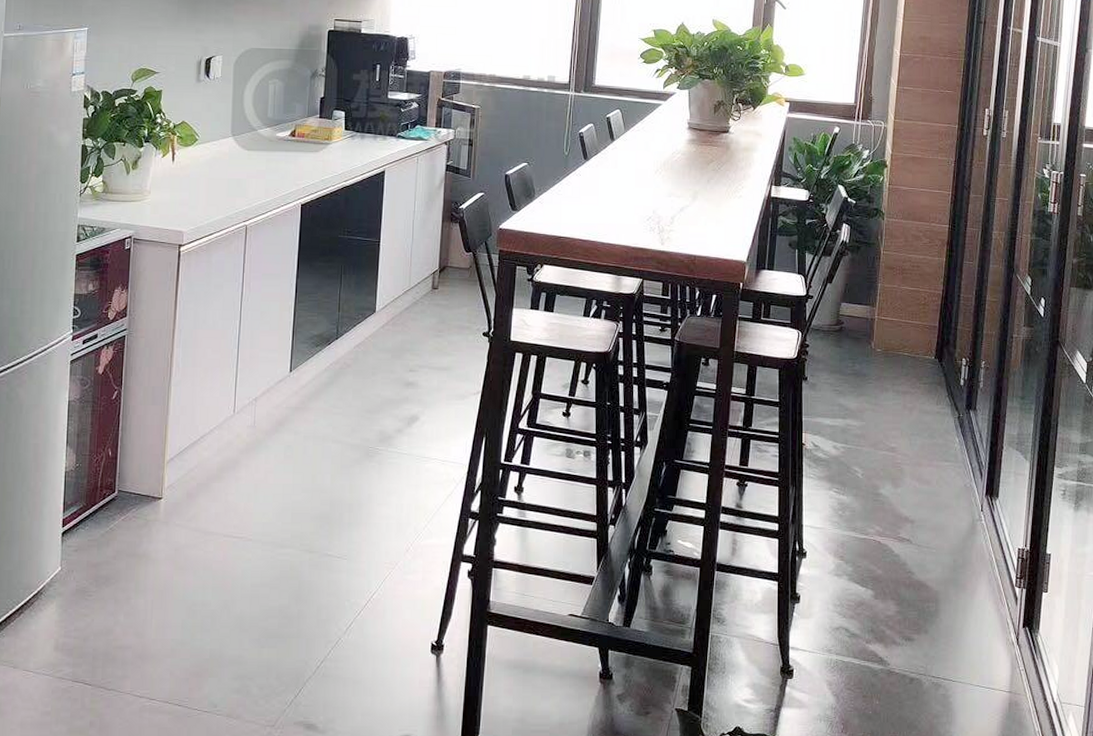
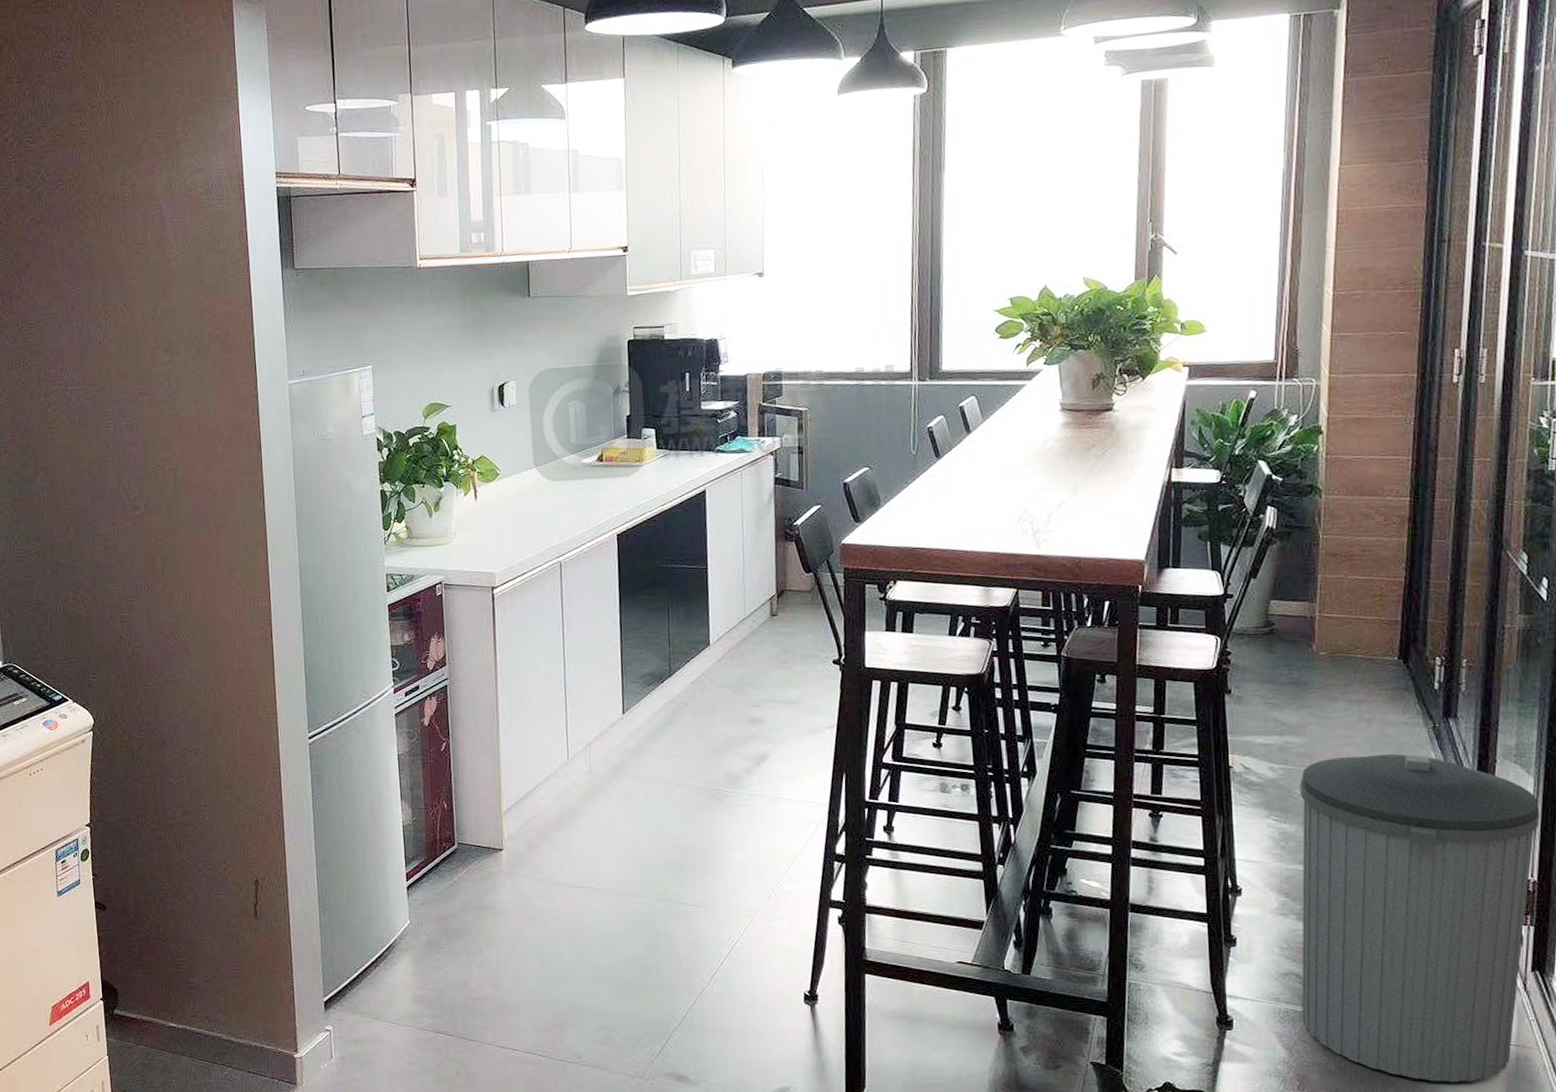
trash can: none [848,438,1033,726] -> present [1299,753,1540,1083]

